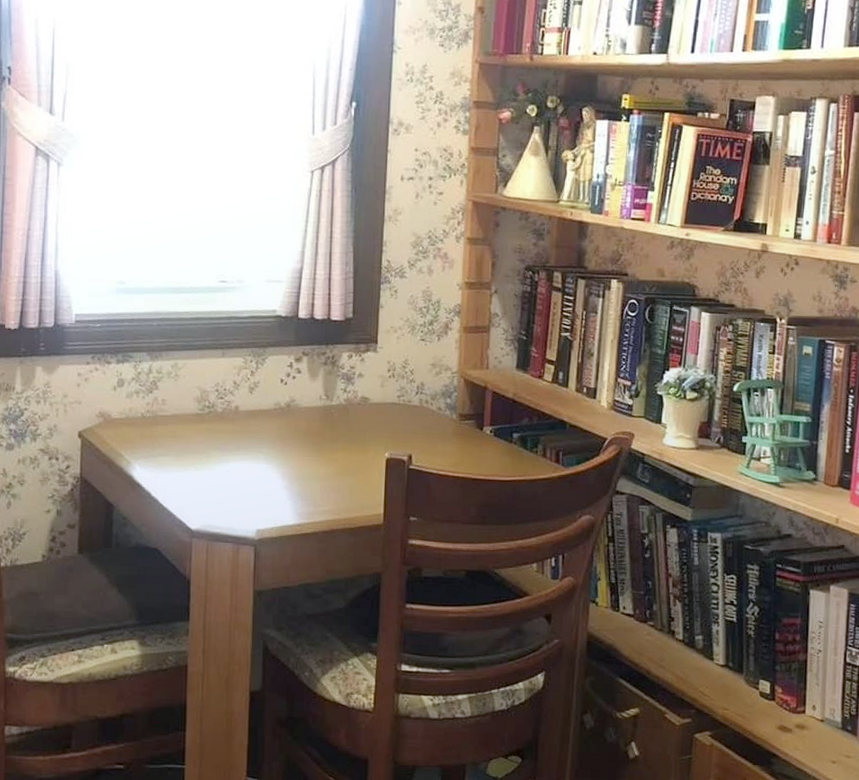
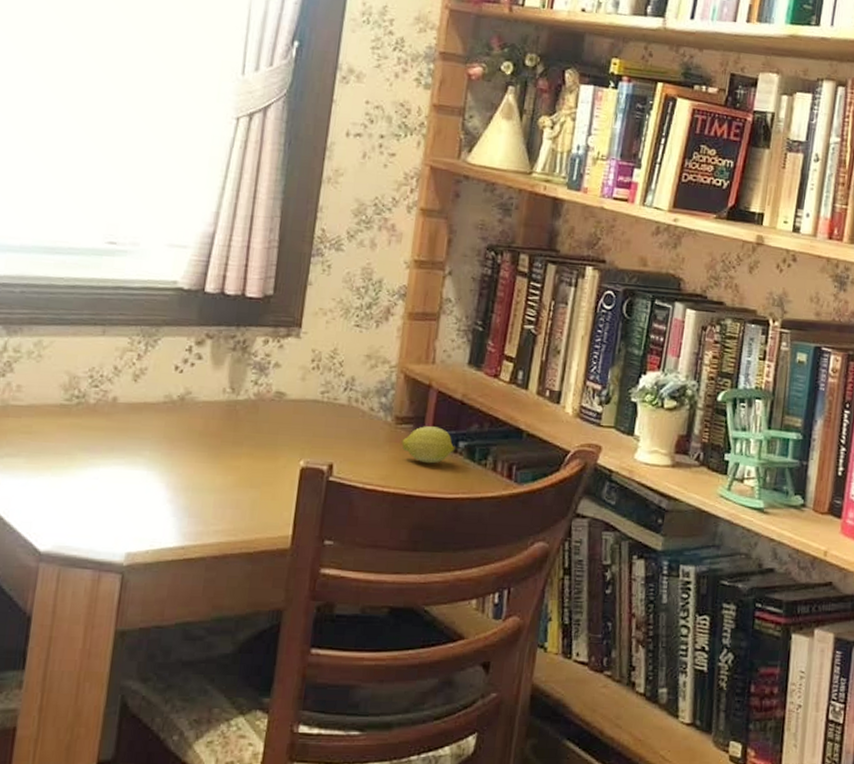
fruit: none [466,421,510,453] -> present [401,426,455,464]

